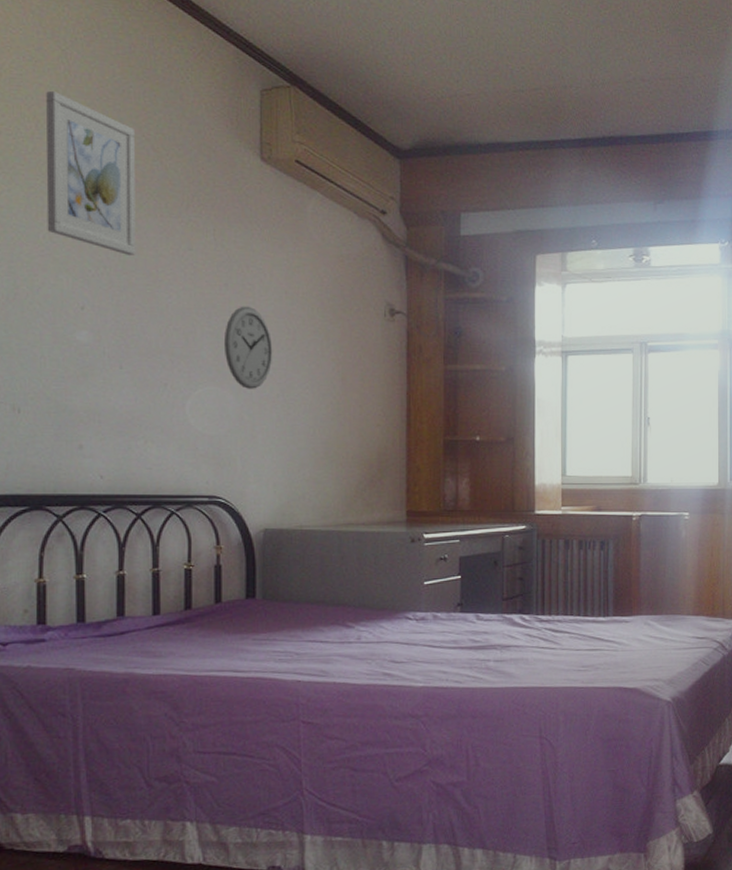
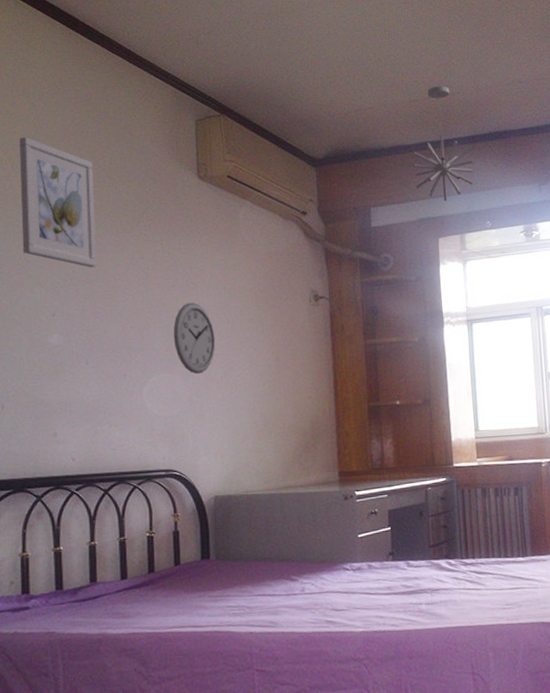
pendant light: none [514,75,582,213] -> present [413,86,474,202]

